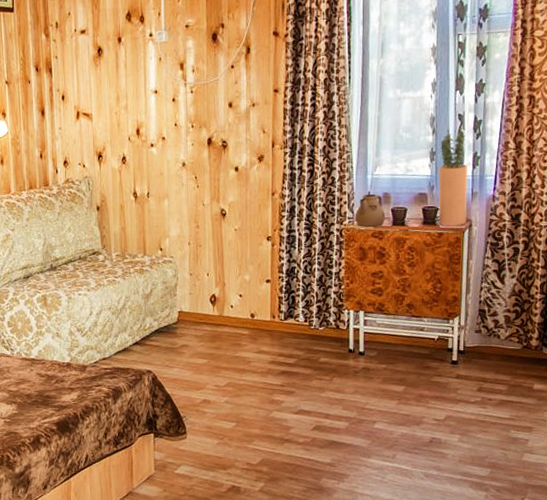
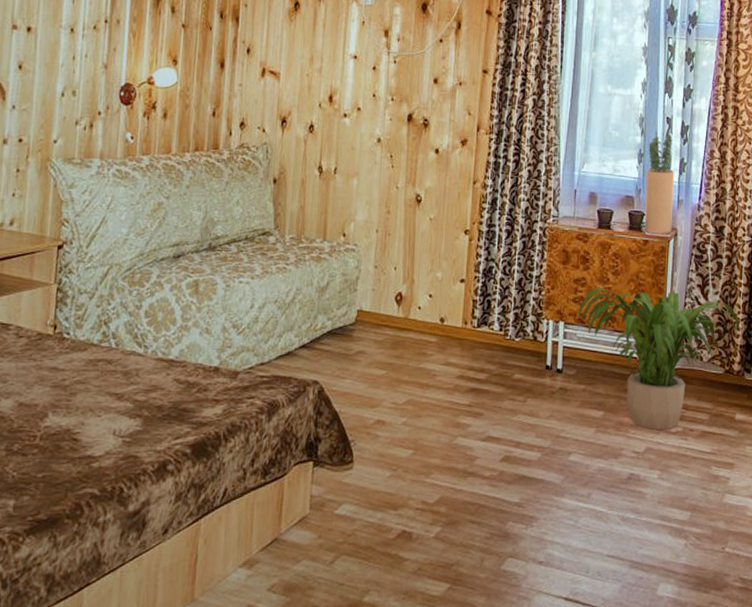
teapot: present [355,193,386,227] -> none [559,191,591,228]
potted plant: none [376,278,538,400] -> present [578,288,740,429]

